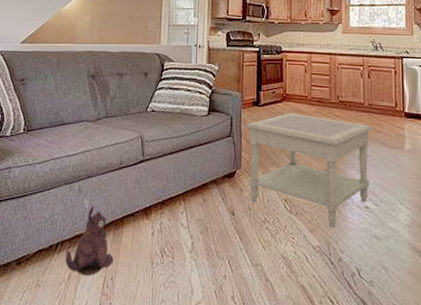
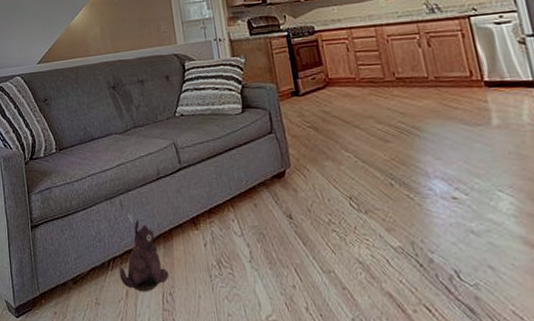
side table: present [246,113,372,228] -> none [287,98,454,224]

